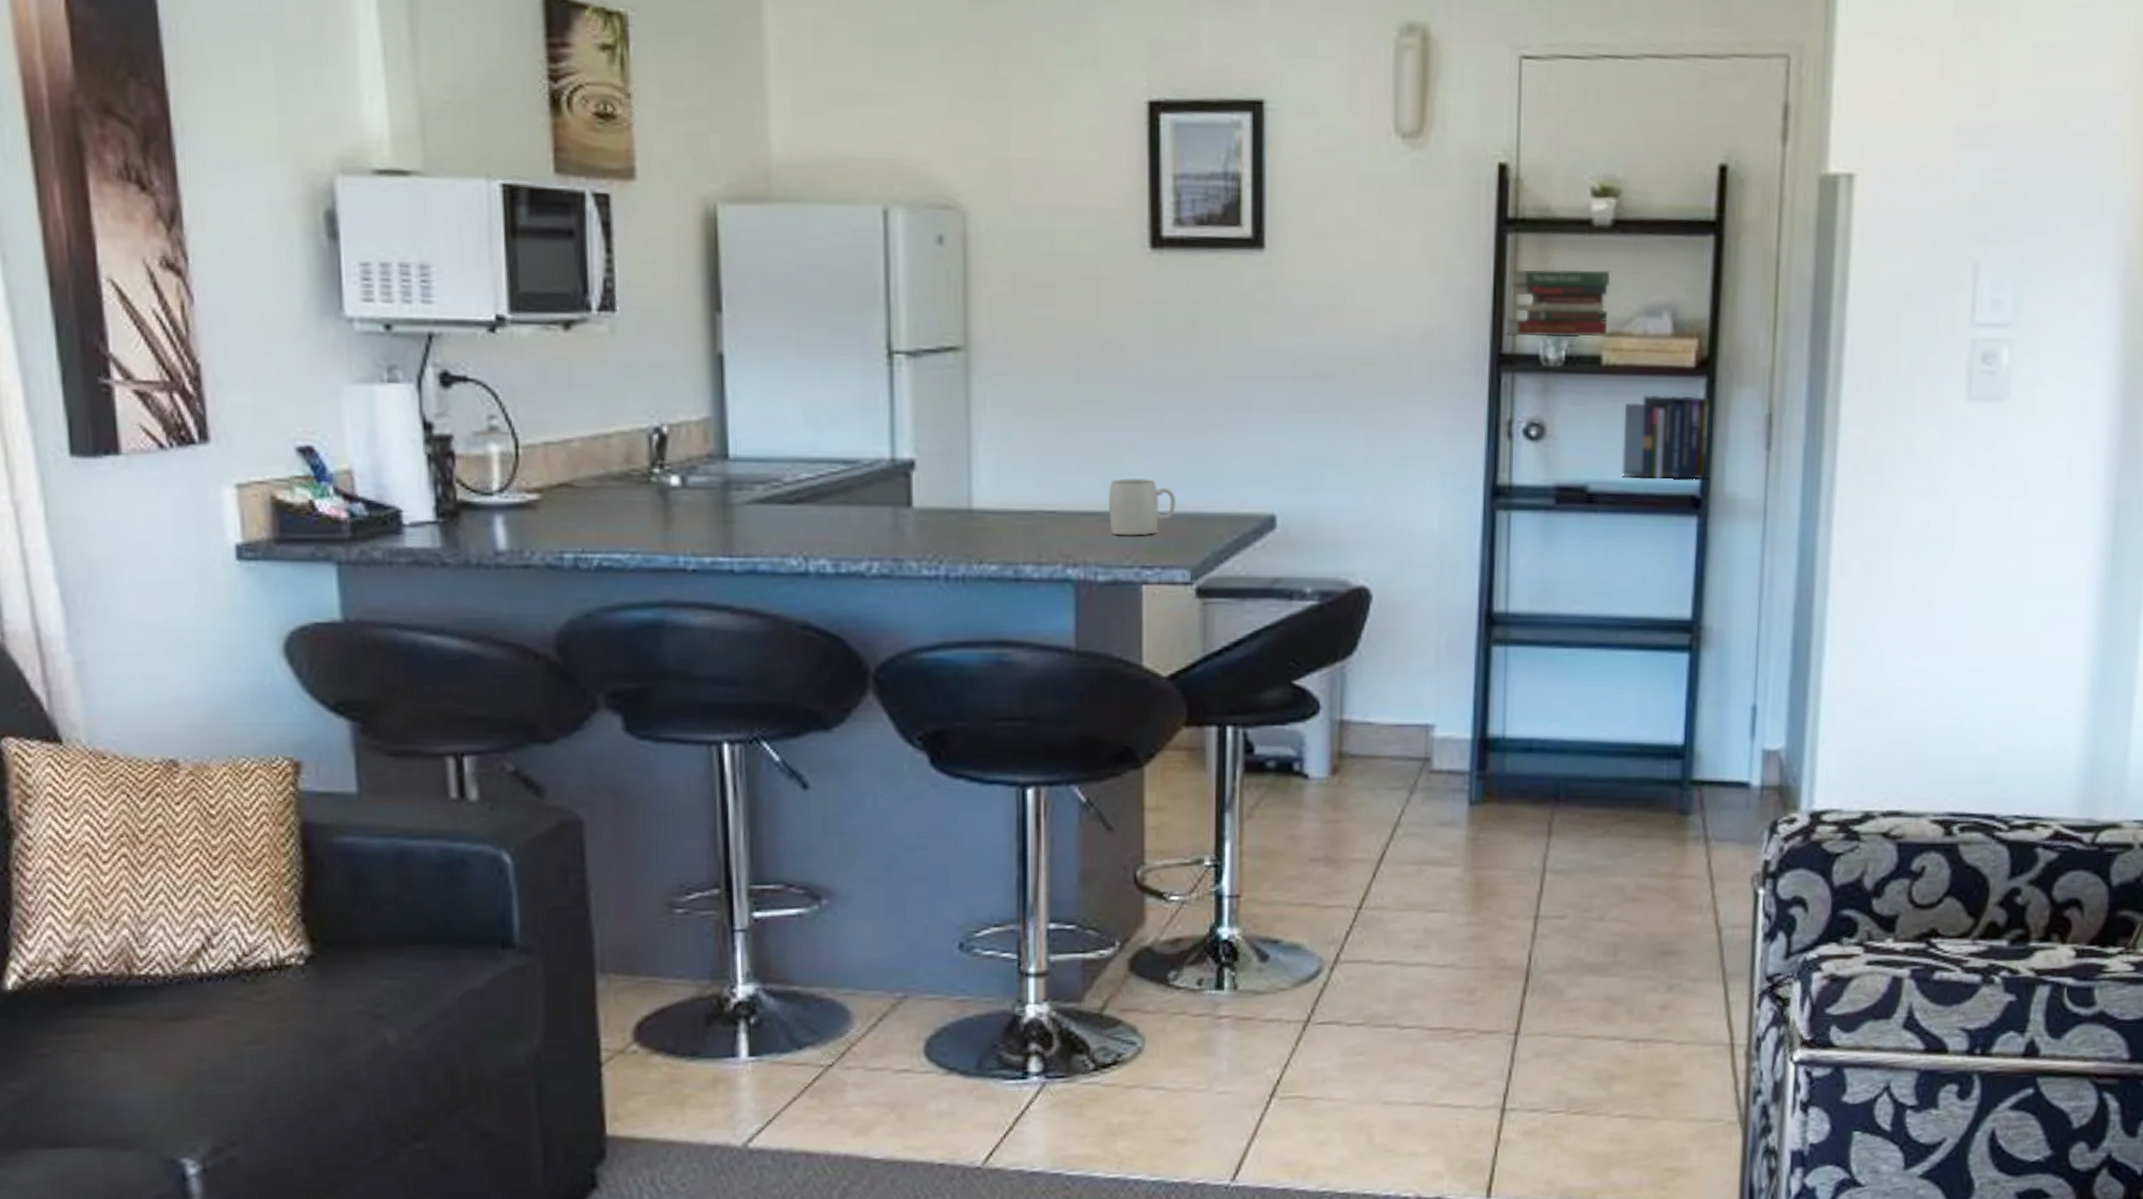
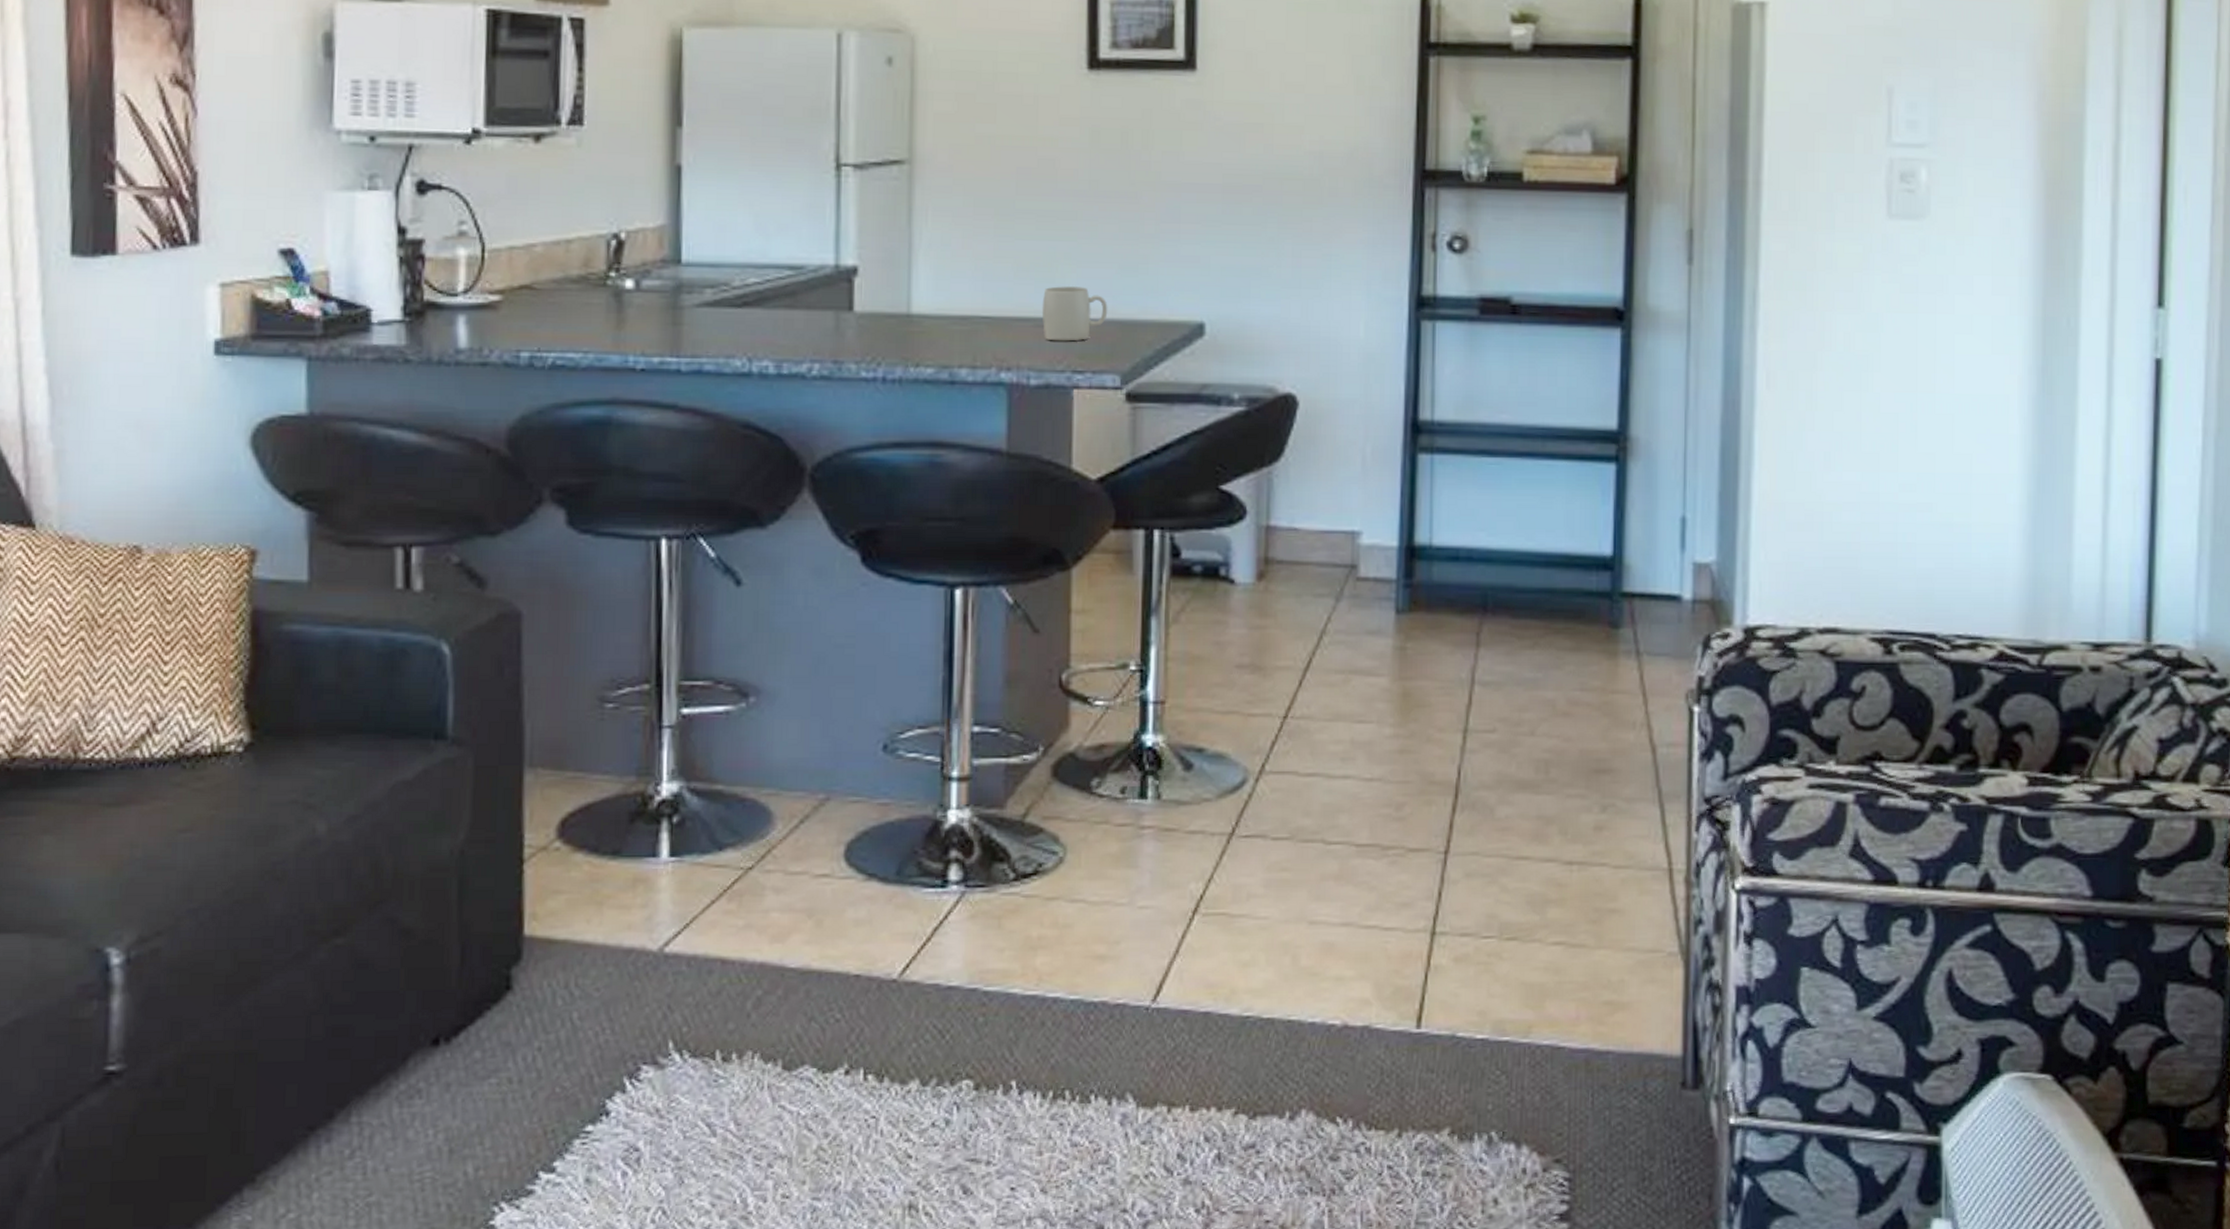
books: present [1506,269,1611,337] -> none [1429,90,1531,155]
books: present [1622,394,1710,481] -> none [1545,210,1631,293]

